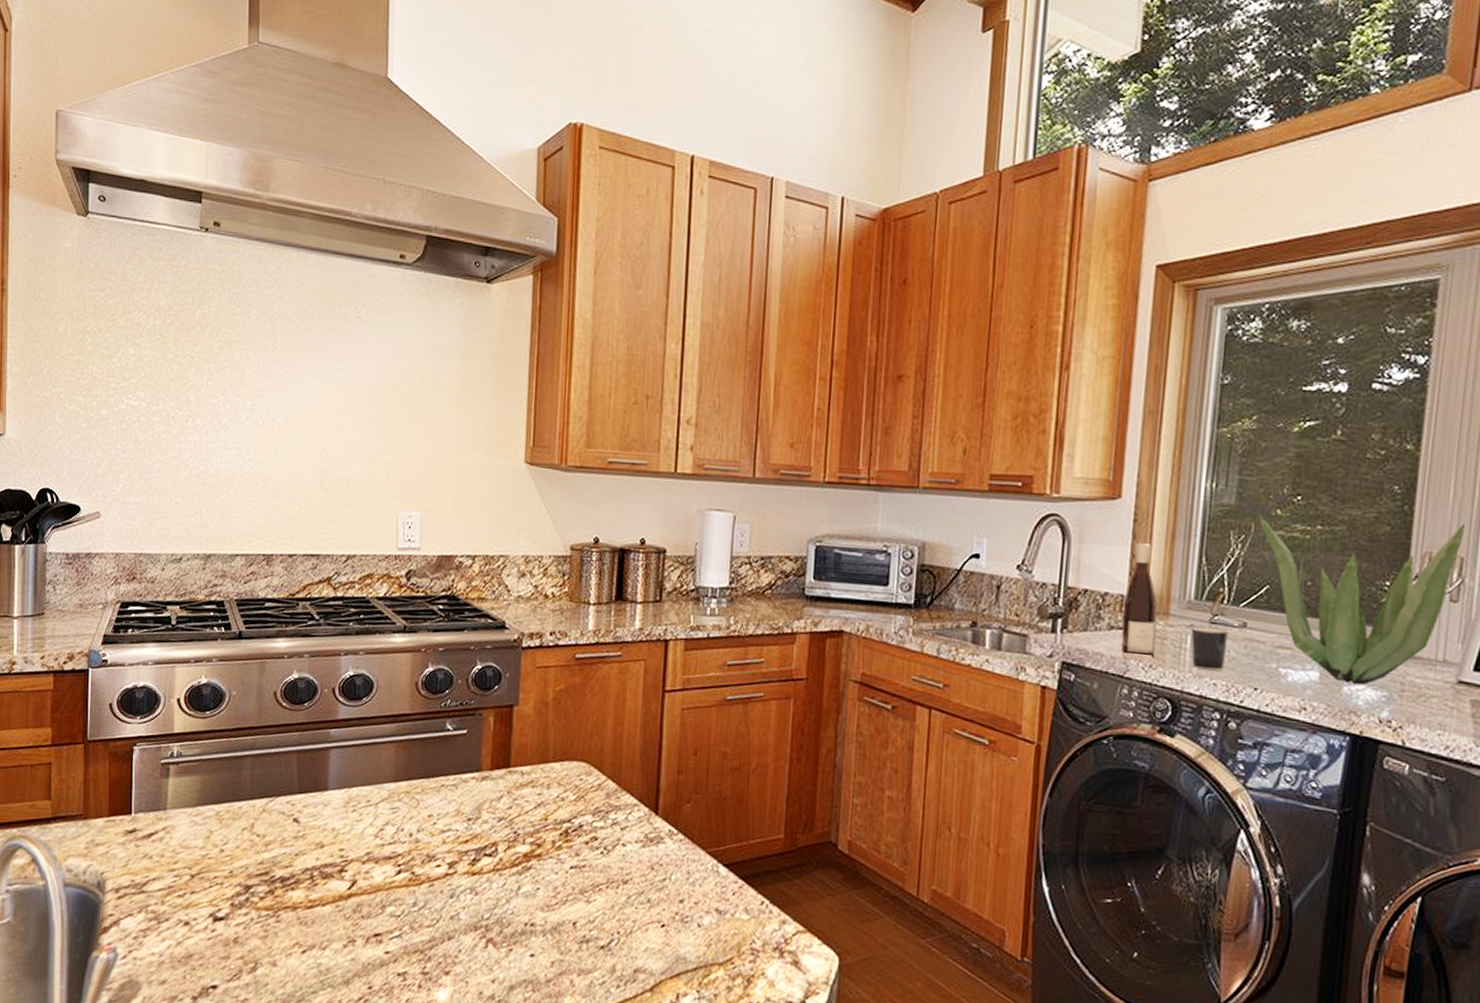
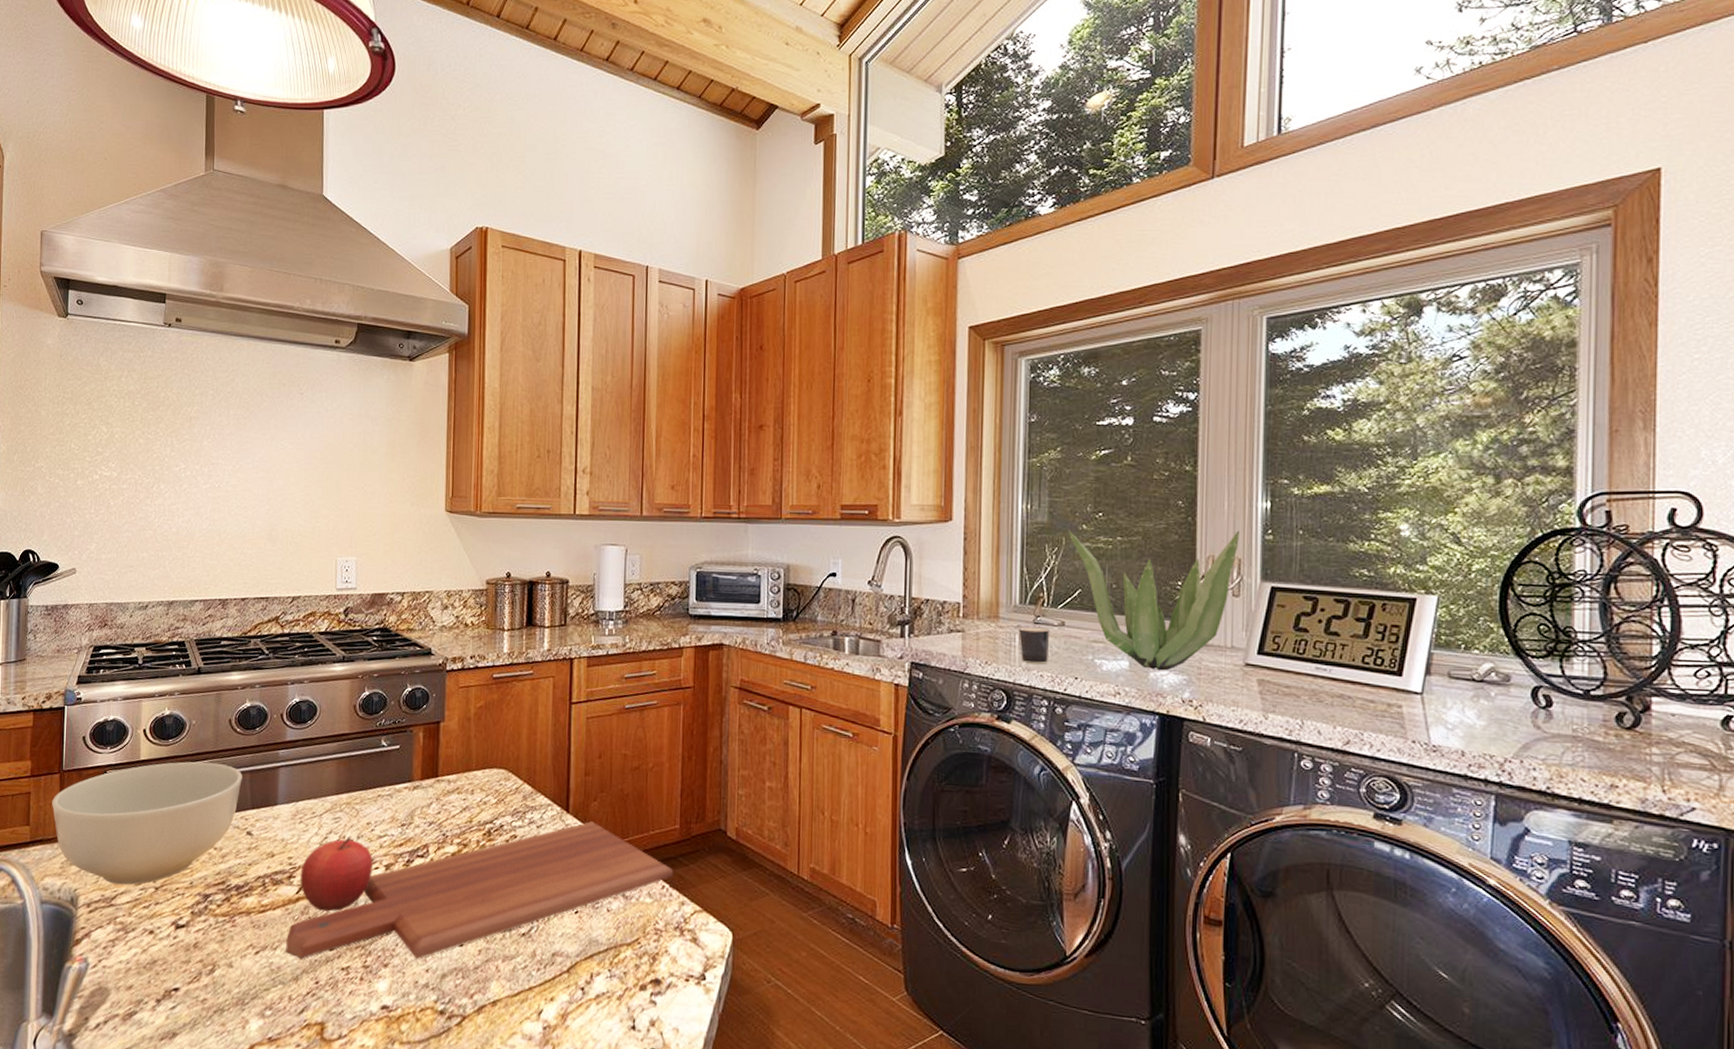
bowl: none [75,737,289,871] -> present [52,761,242,885]
cutting board: none [336,826,775,968] -> present [286,821,674,959]
fruit: none [353,830,435,911] -> present [300,837,373,911]
bottle: present [1120,543,1158,659] -> none [959,558,990,656]

